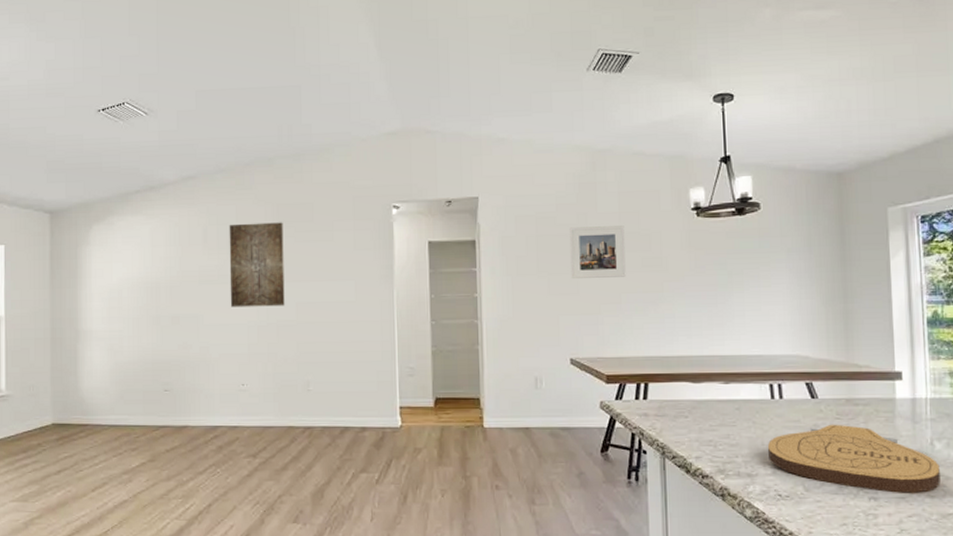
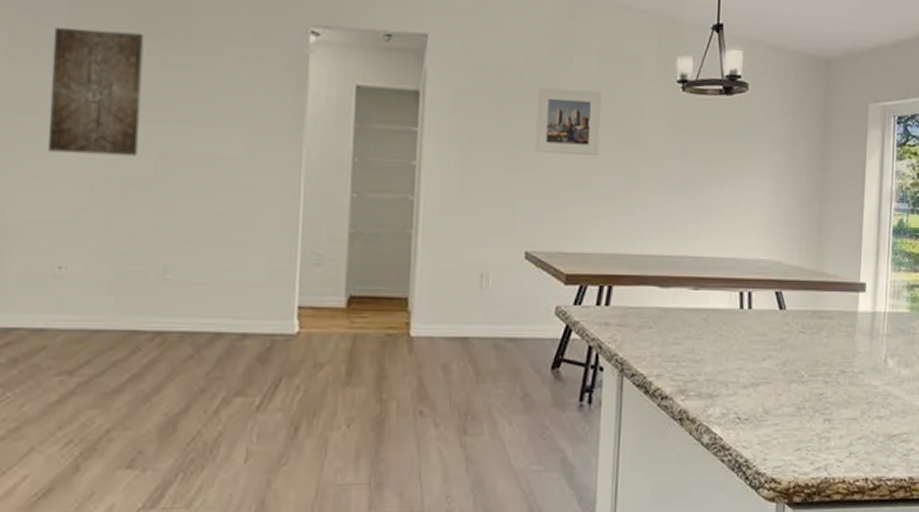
cutting board: present [767,424,940,493] -> none [731,338,890,414]

